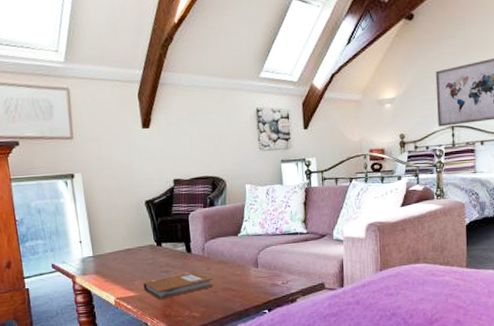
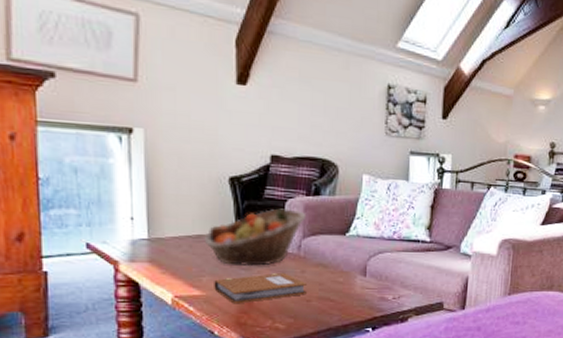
fruit basket: none [132,220,206,270] -> present [204,208,307,266]

